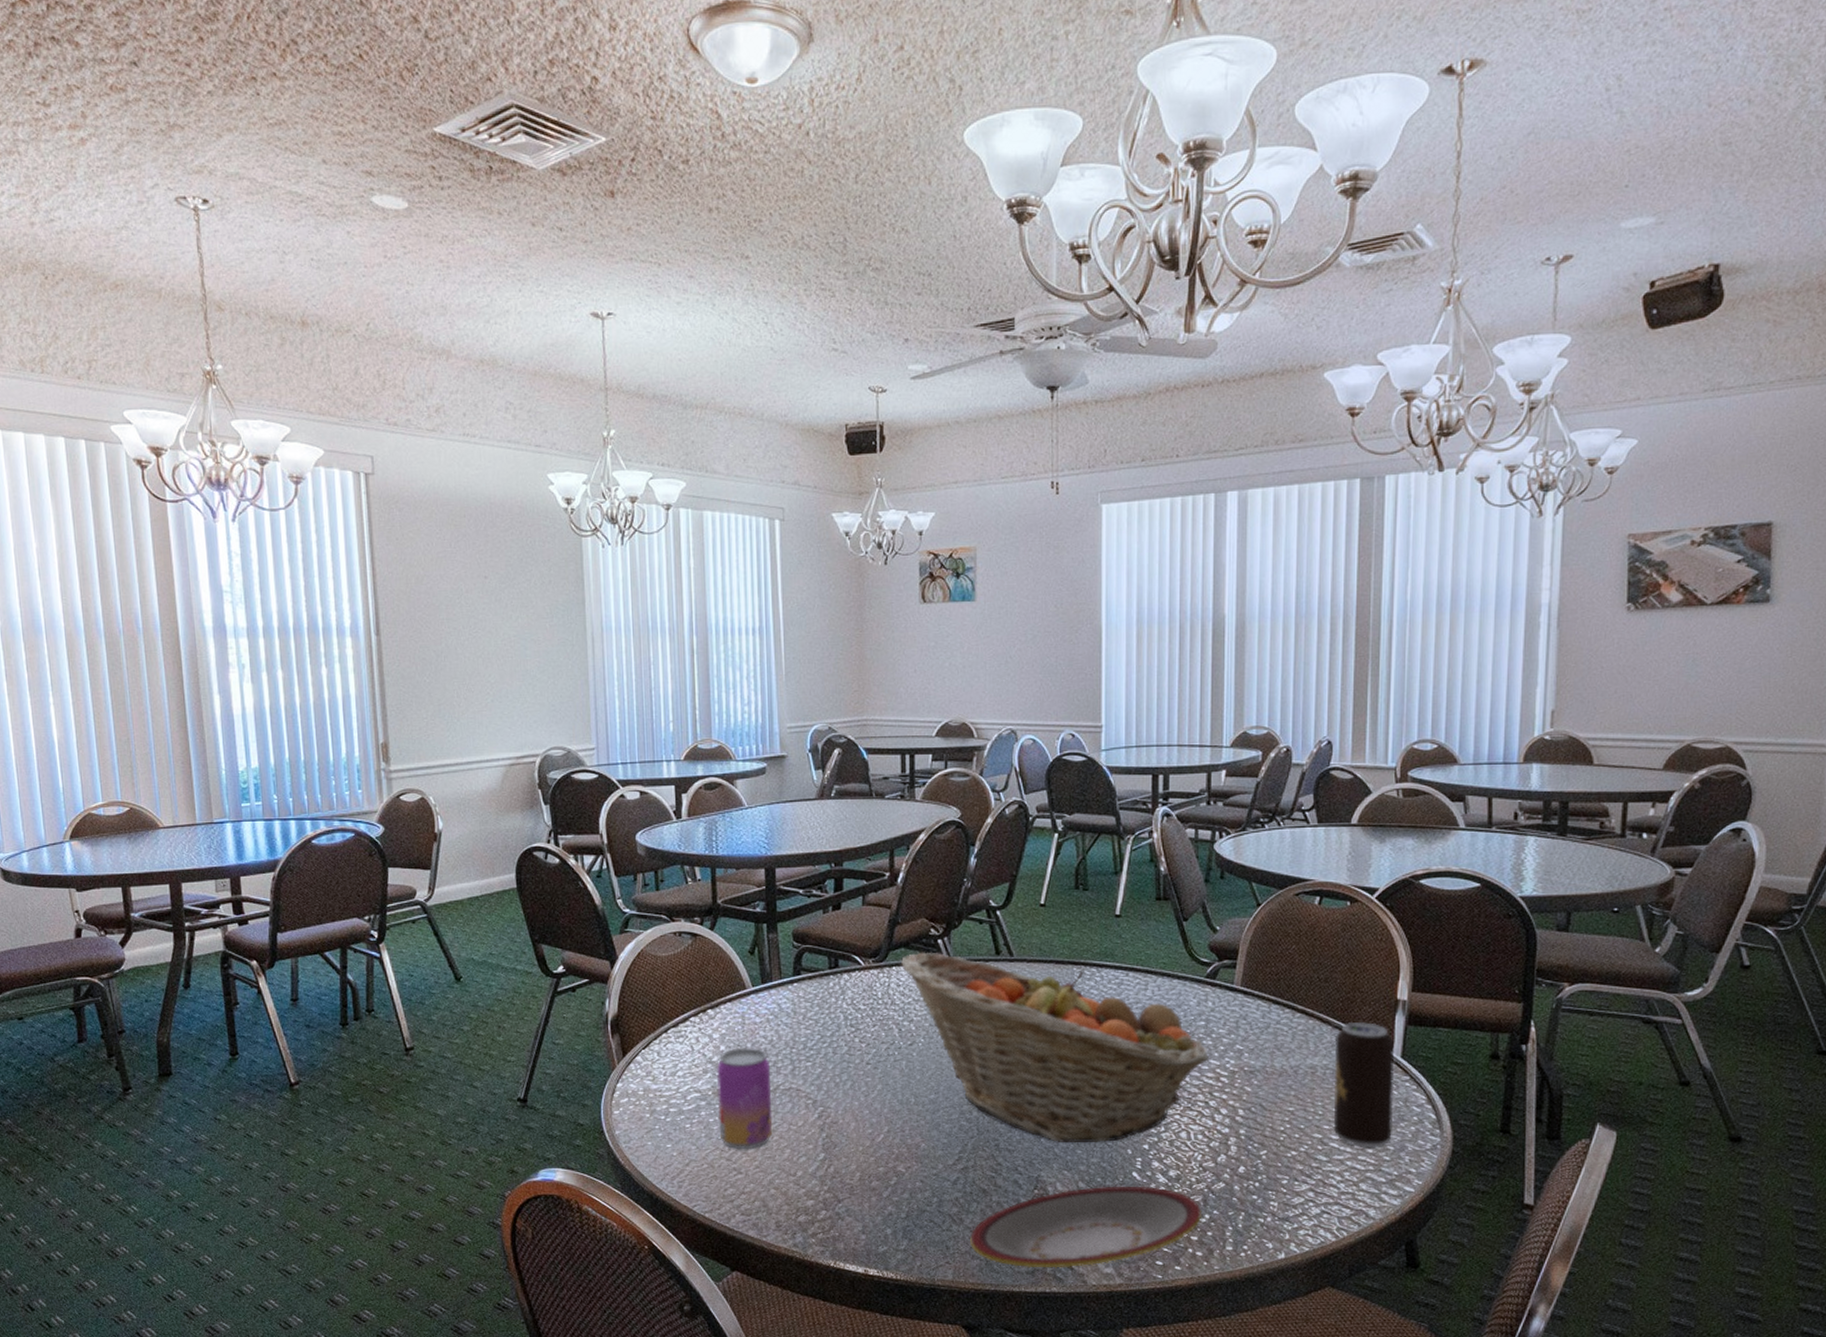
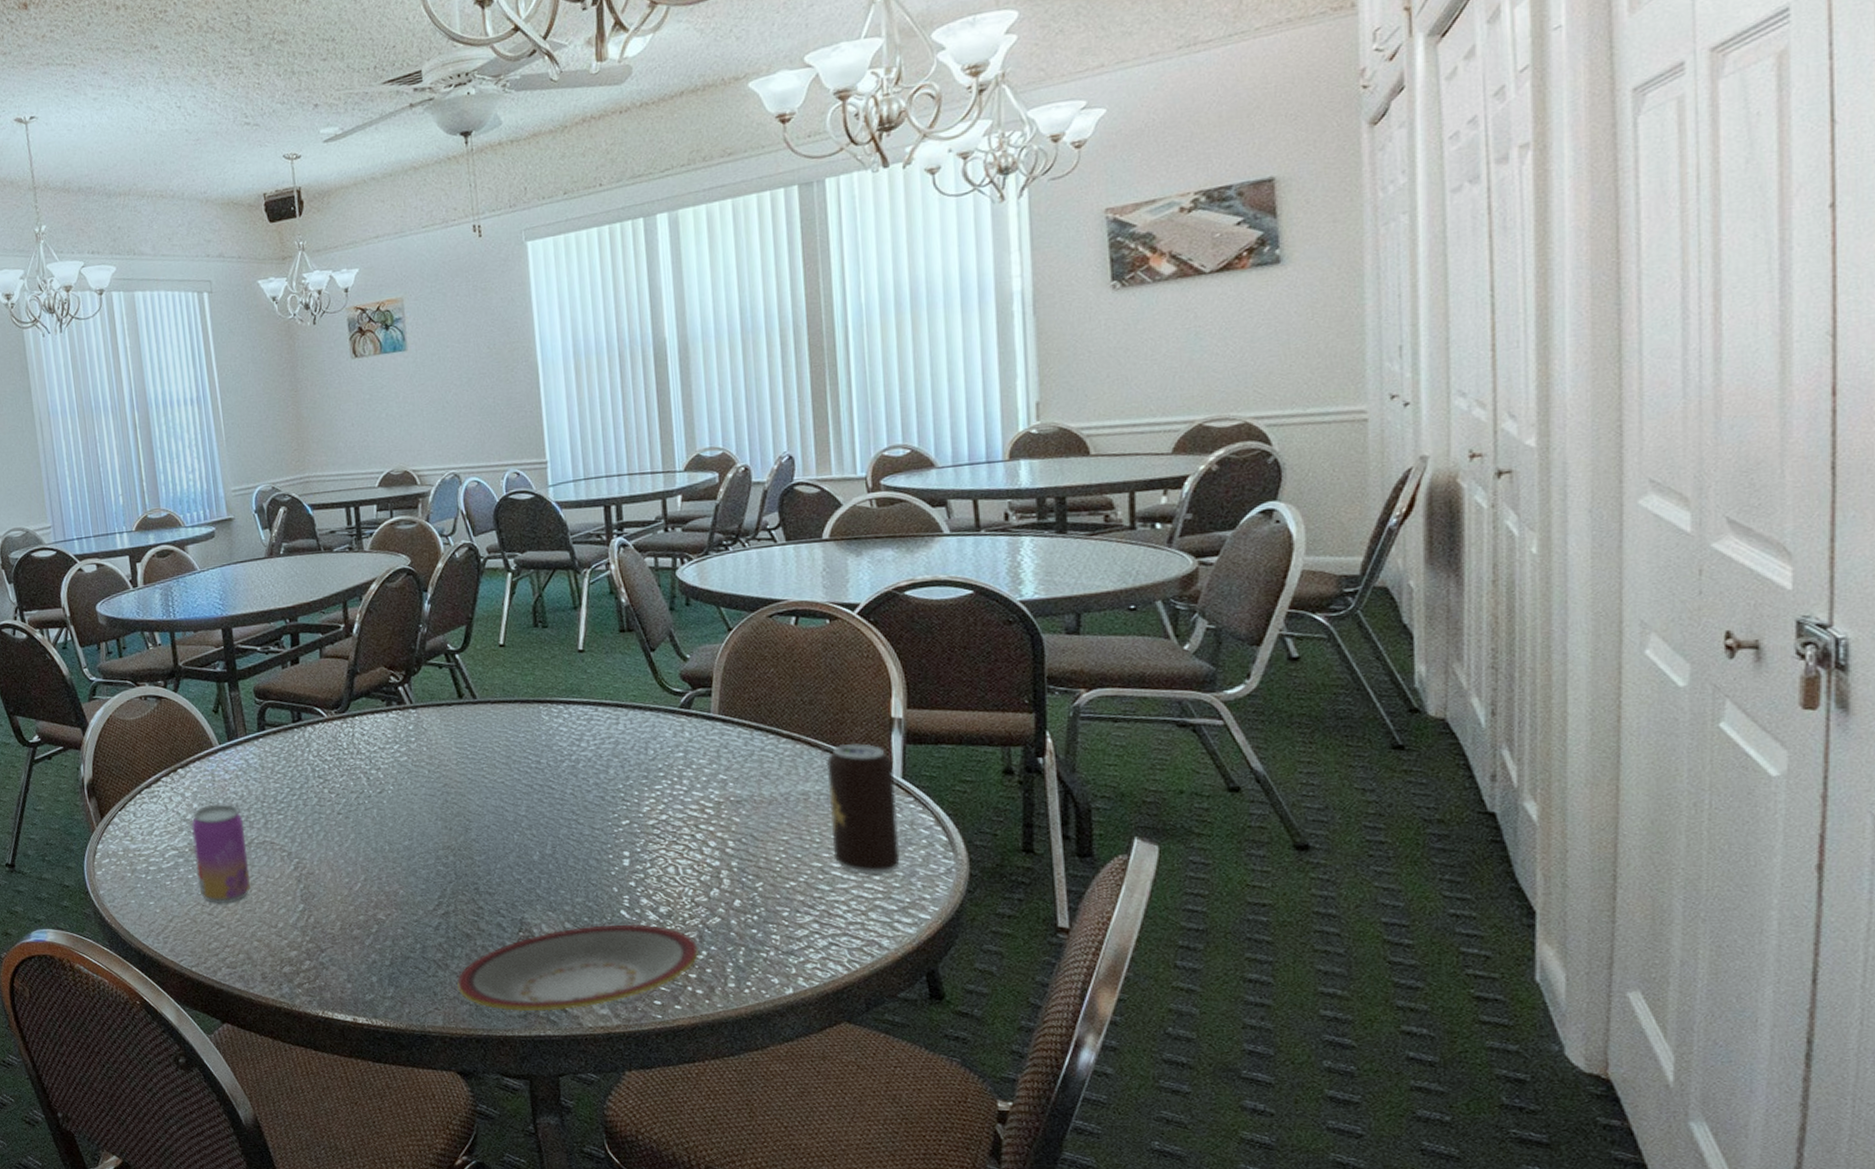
fruit basket: present [901,952,1210,1142] -> none [363,699,692,883]

